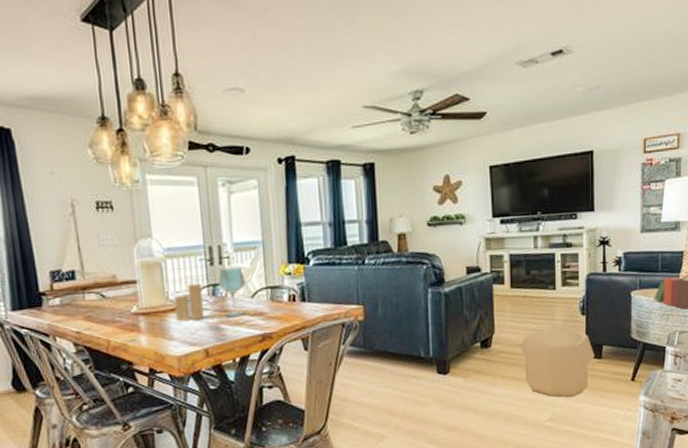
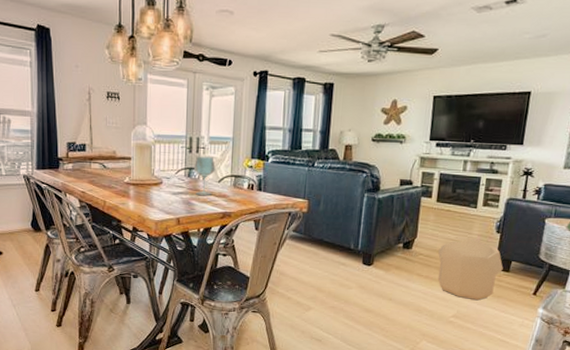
candle: present [174,278,204,322] -> none [157,161,181,194]

